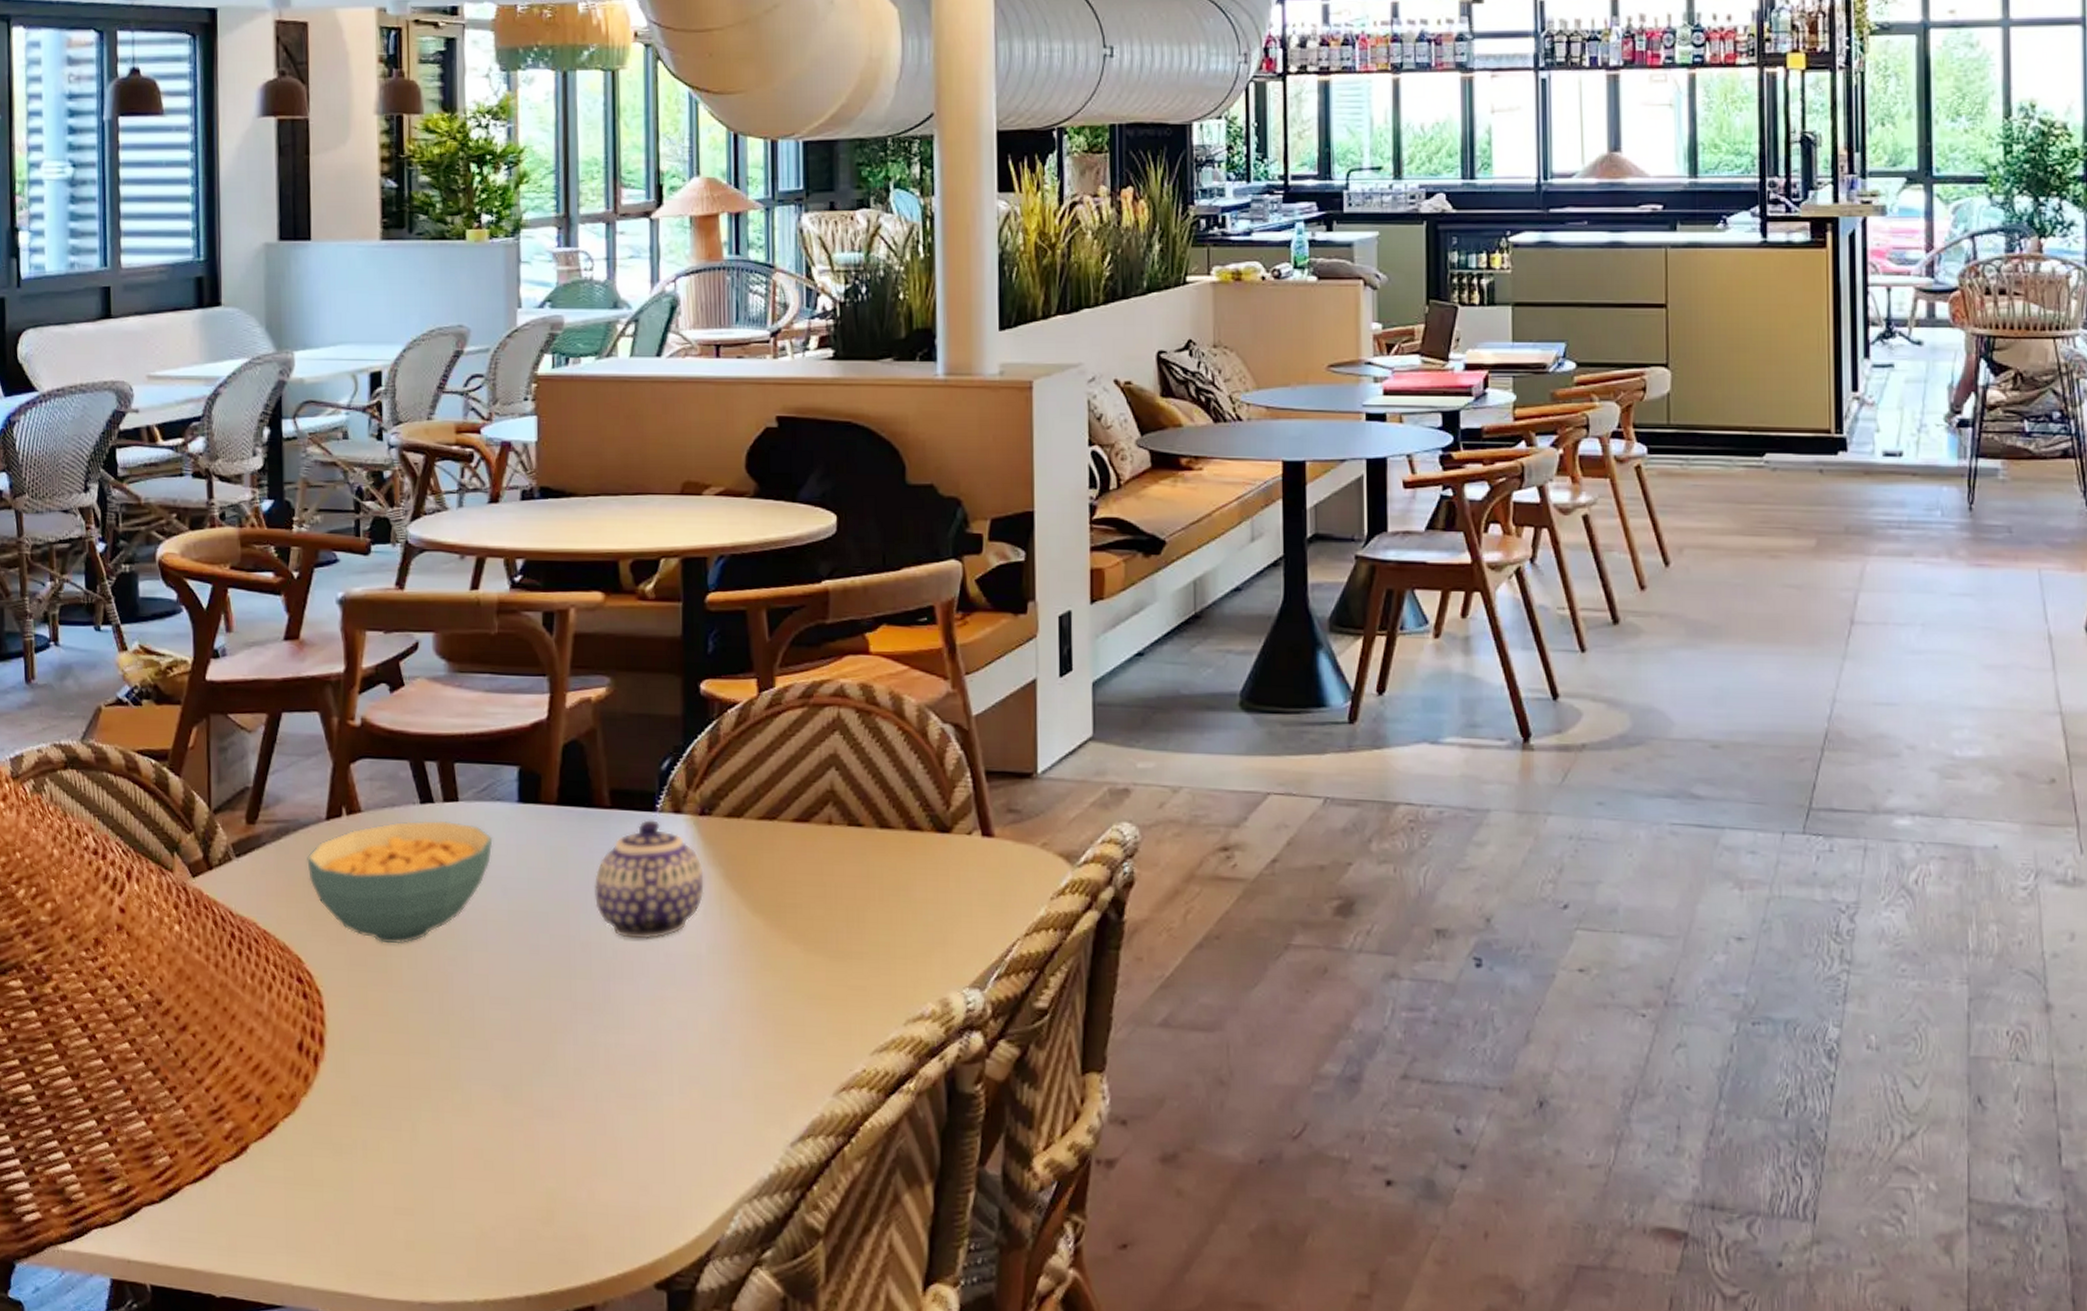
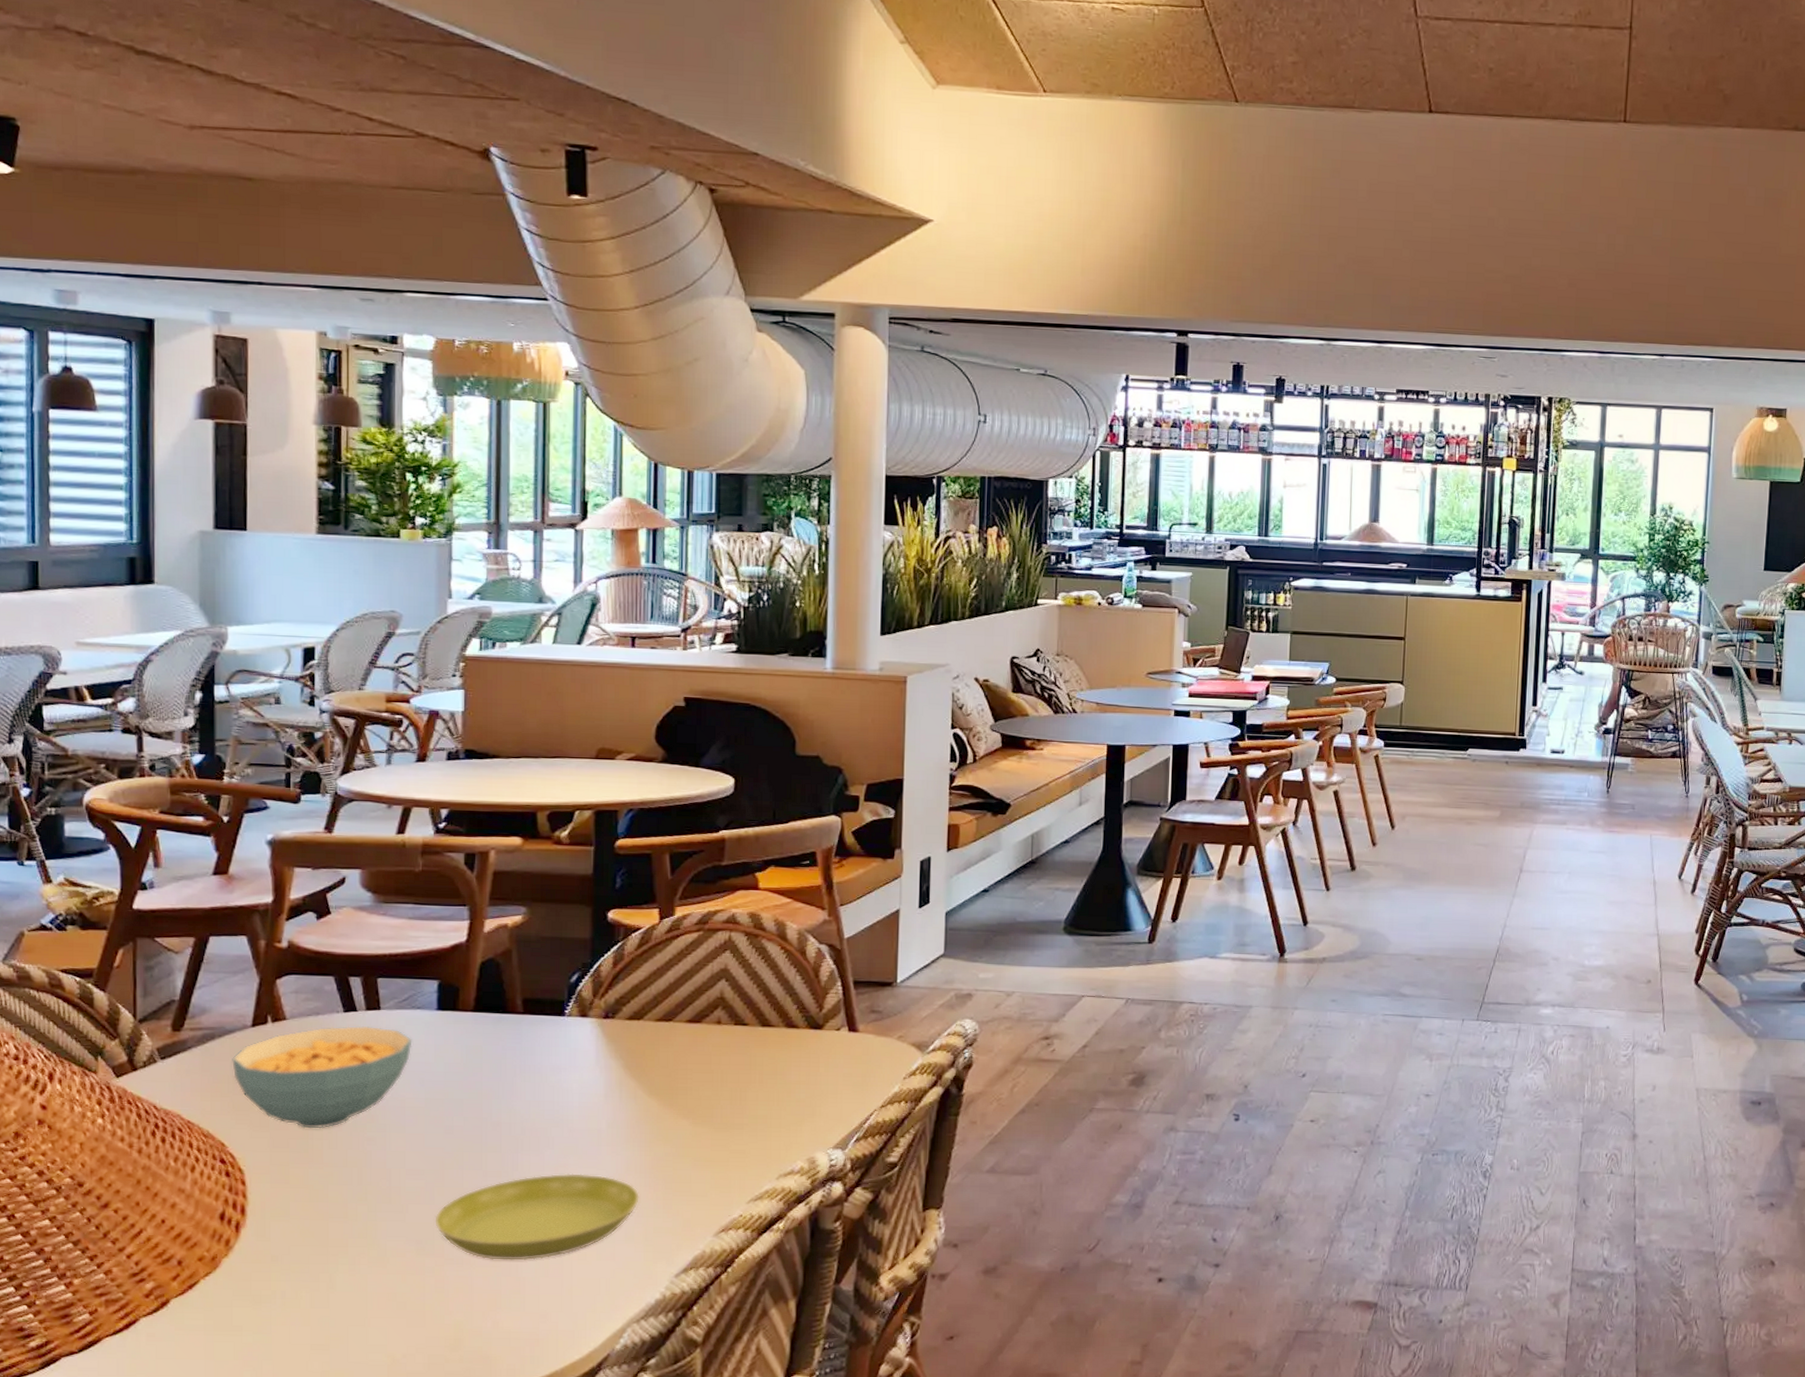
saucer: none [522,1008,747,1116] -> present [435,1173,639,1261]
teapot: present [595,820,704,939] -> none [507,1023,606,1119]

